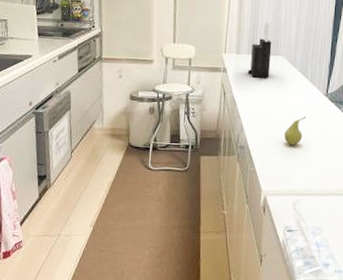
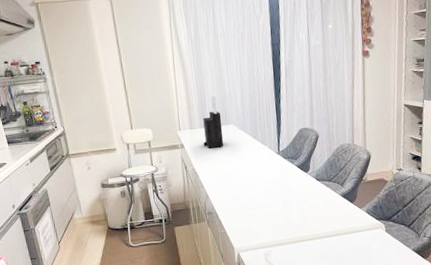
fruit: present [284,116,305,146] -> none [246,175,263,204]

